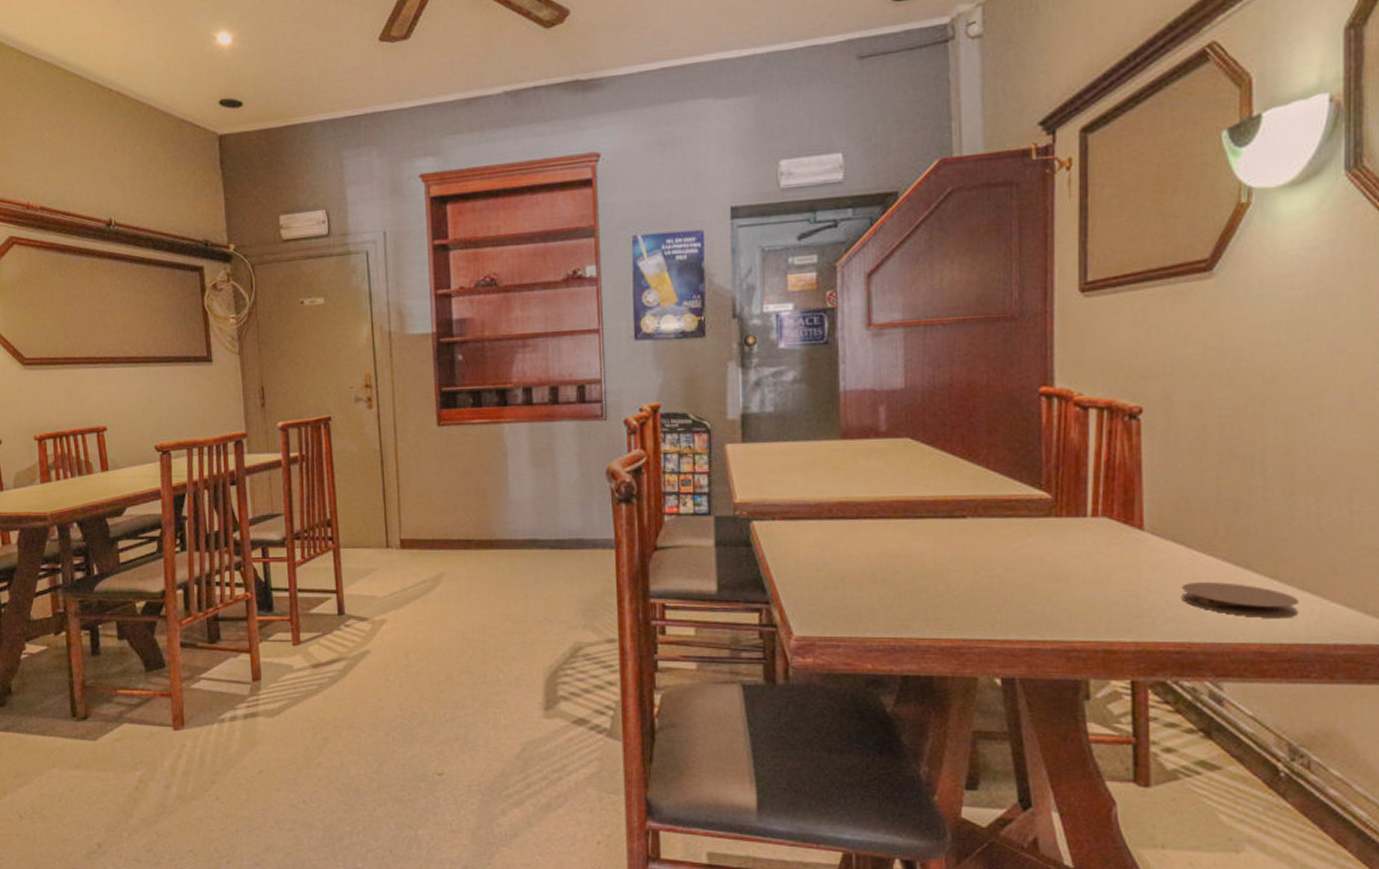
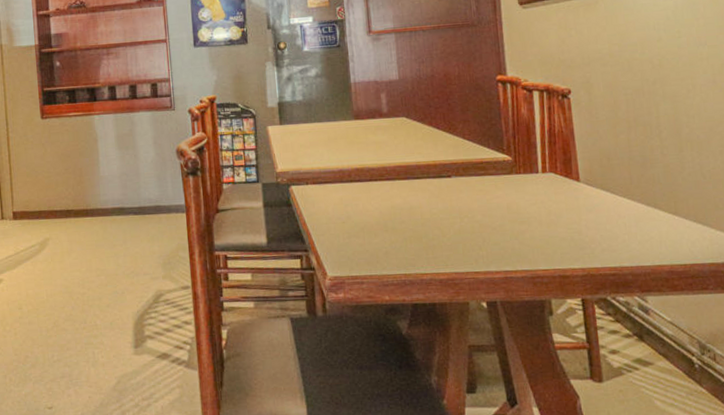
coaster: present [1181,582,1299,619] -> none [610,219,695,245]

